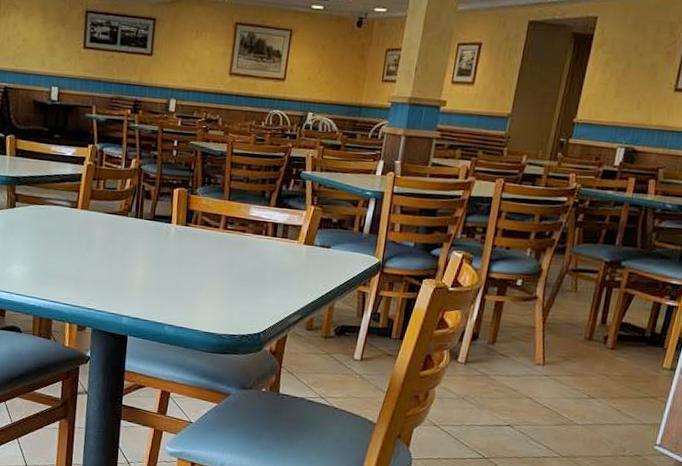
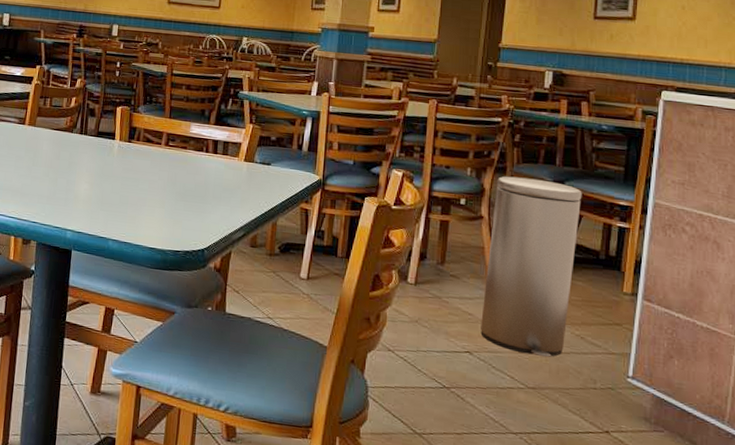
pedal bin: none [523,256,638,429] -> present [480,175,582,358]

